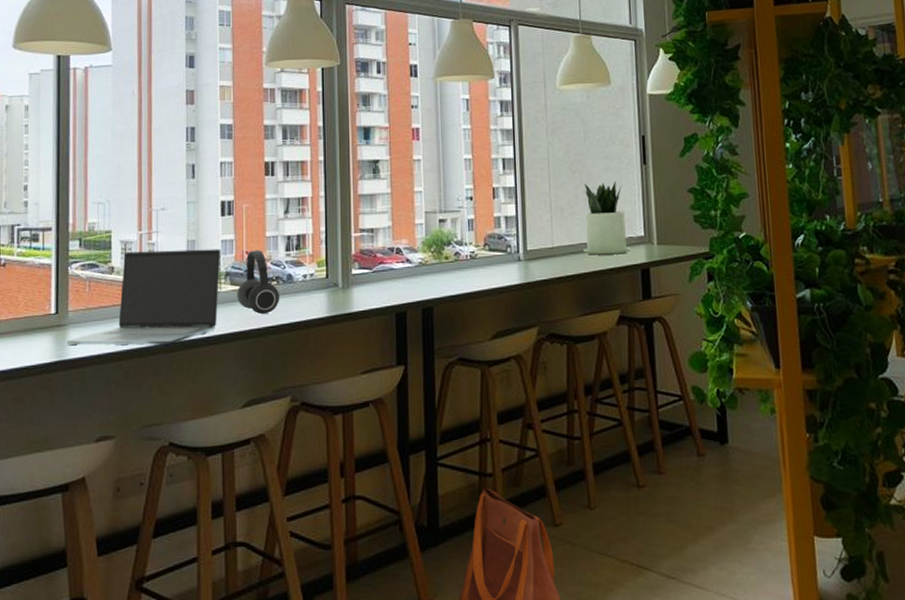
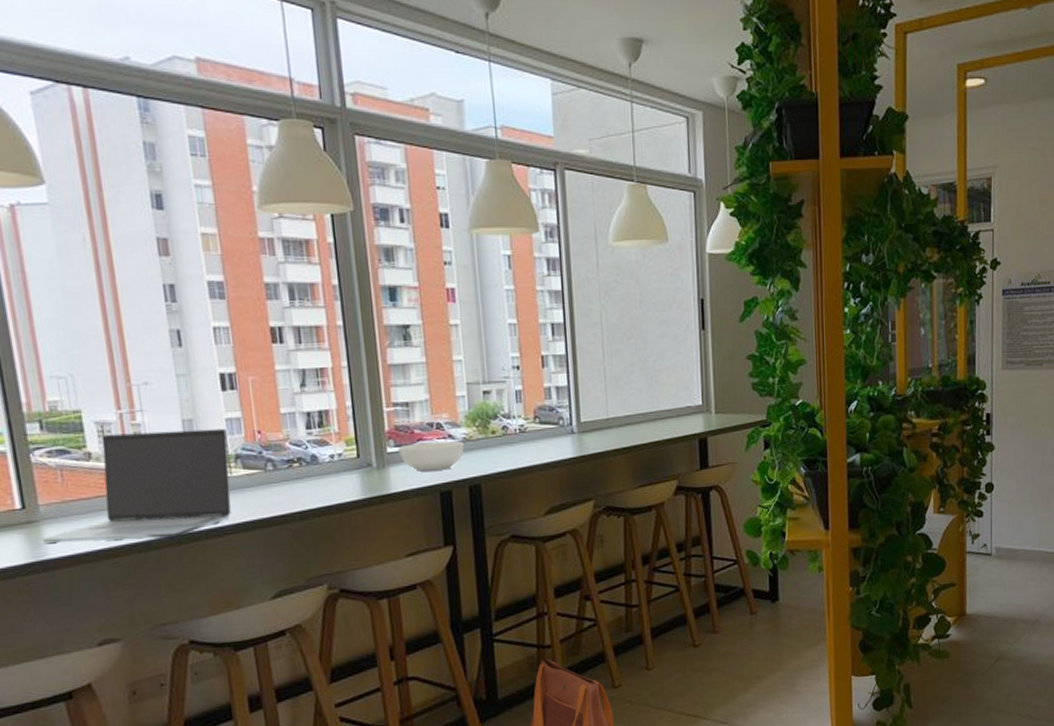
headphones: present [237,250,280,315] -> none [252,428,305,500]
bowl: none [362,265,421,293] -> present [398,441,465,472]
planter: present [583,181,631,255] -> none [640,348,688,426]

